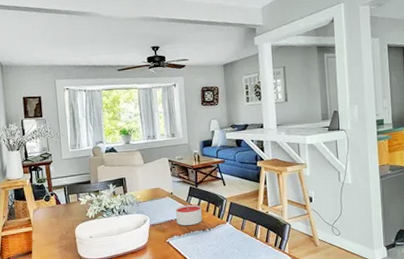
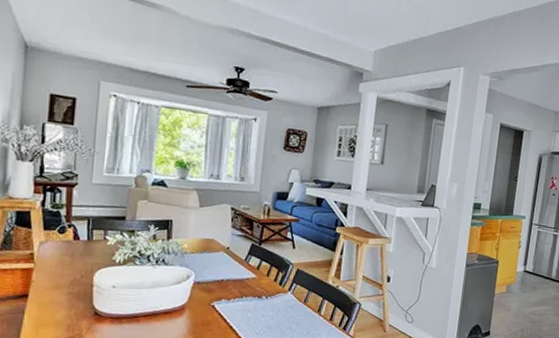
candle: present [175,205,202,226] -> none [227,265,261,290]

